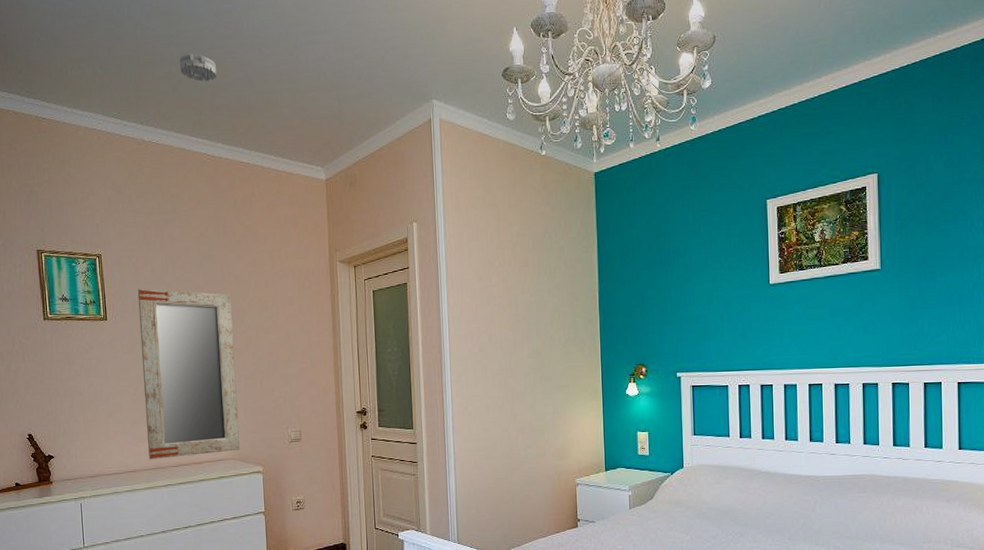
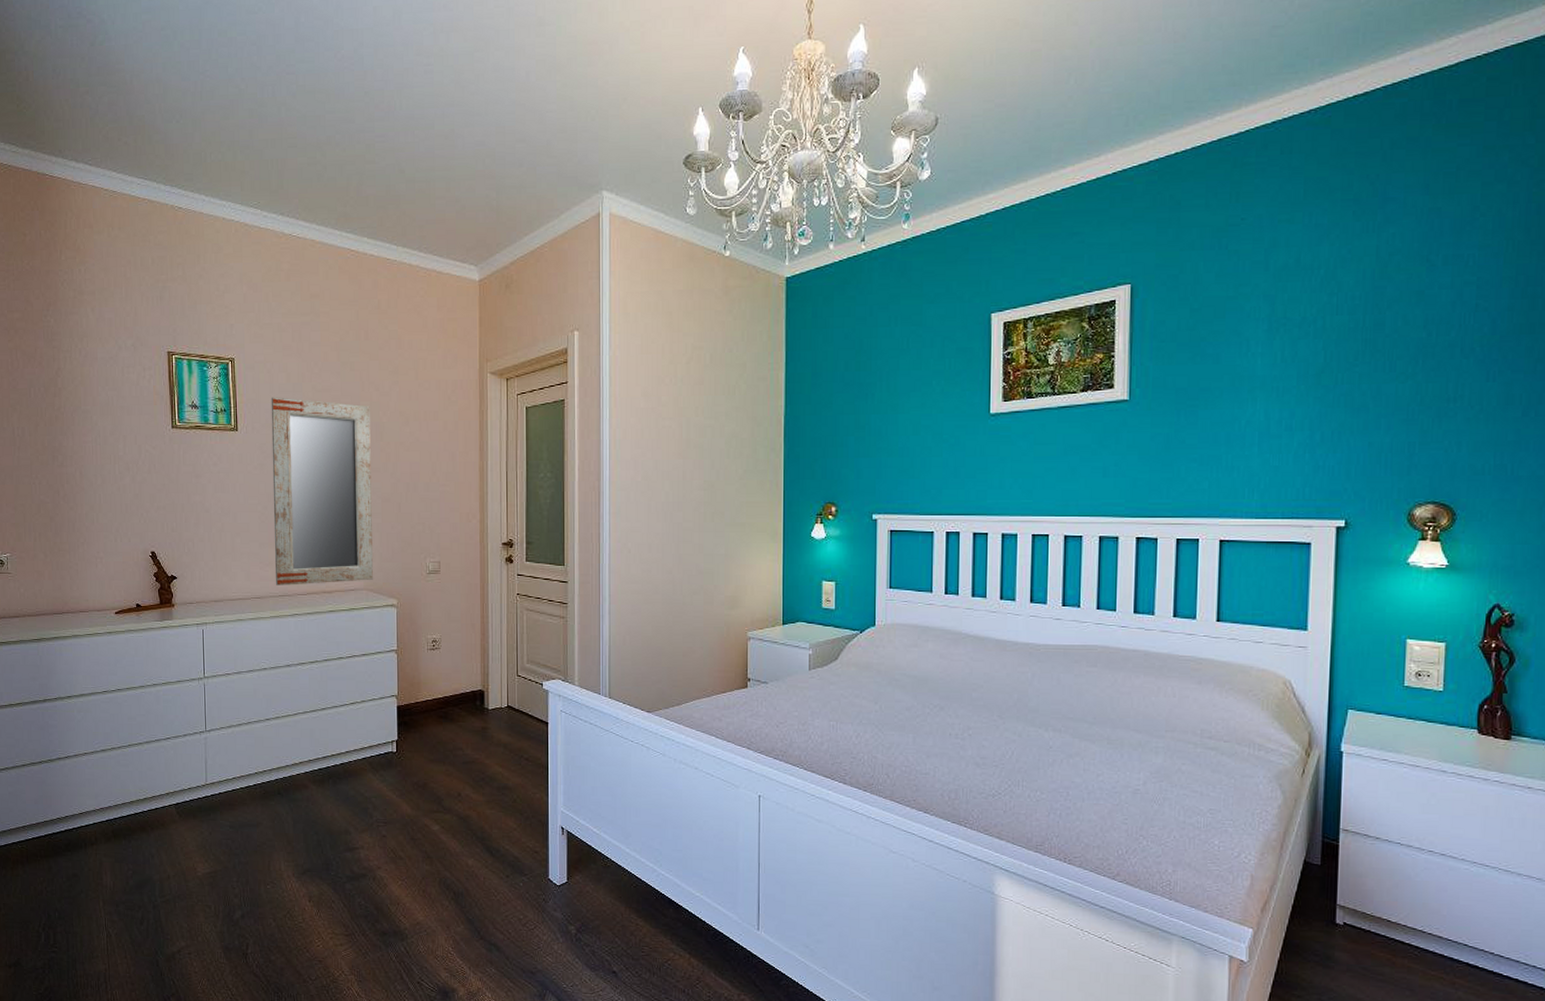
smoke detector: present [179,53,216,82] -> none [325,136,364,168]

